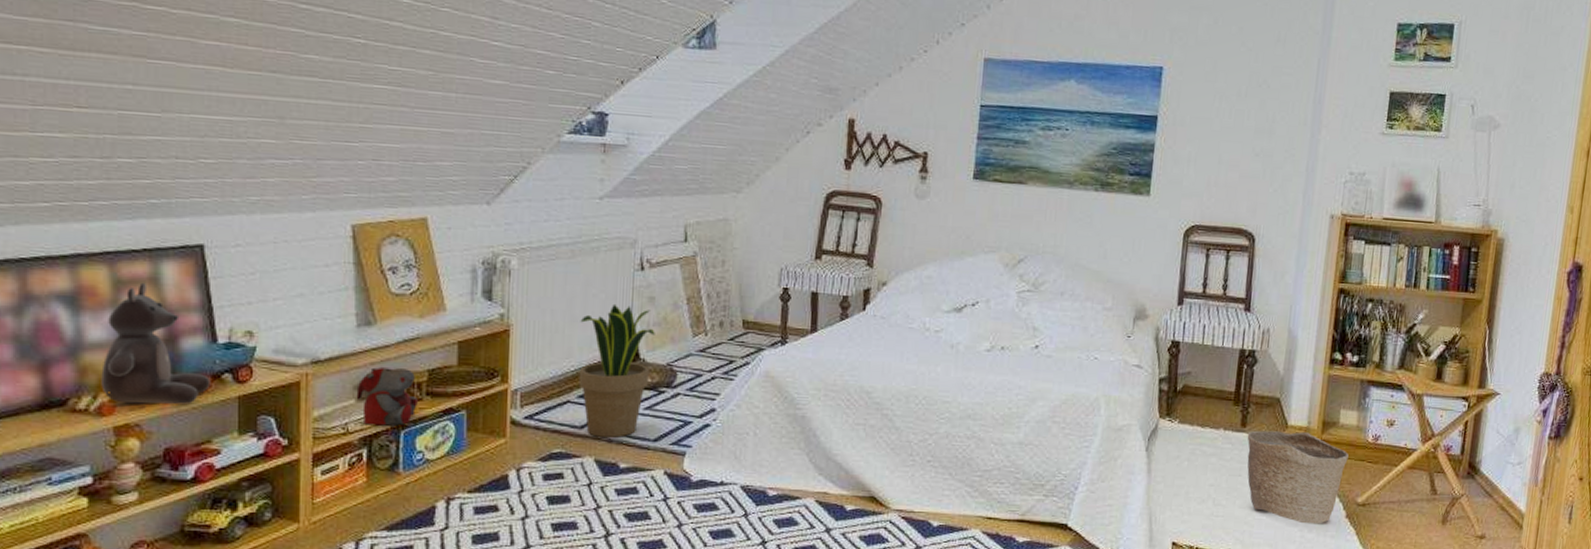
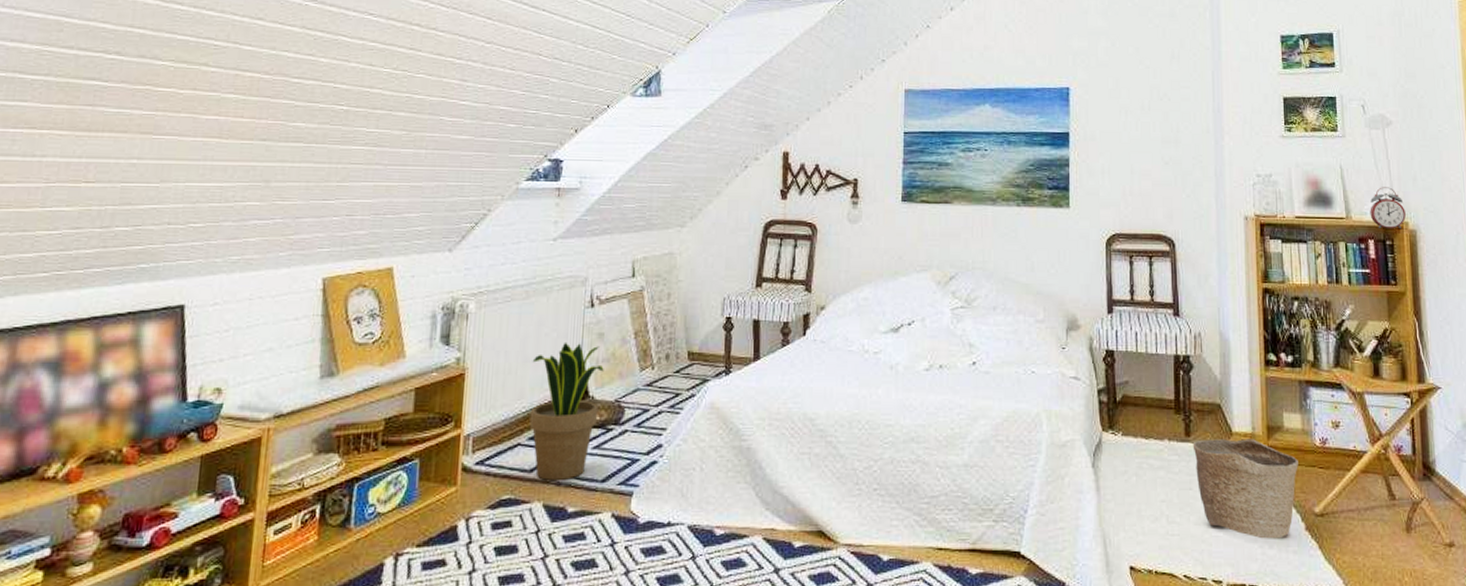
stuffed animal: present [101,282,211,404] -> none [71,345,177,469]
toy animal: present [356,367,418,426] -> none [314,419,373,479]
alarm clock: none [1460,192,1497,237] -> present [1370,187,1406,230]

